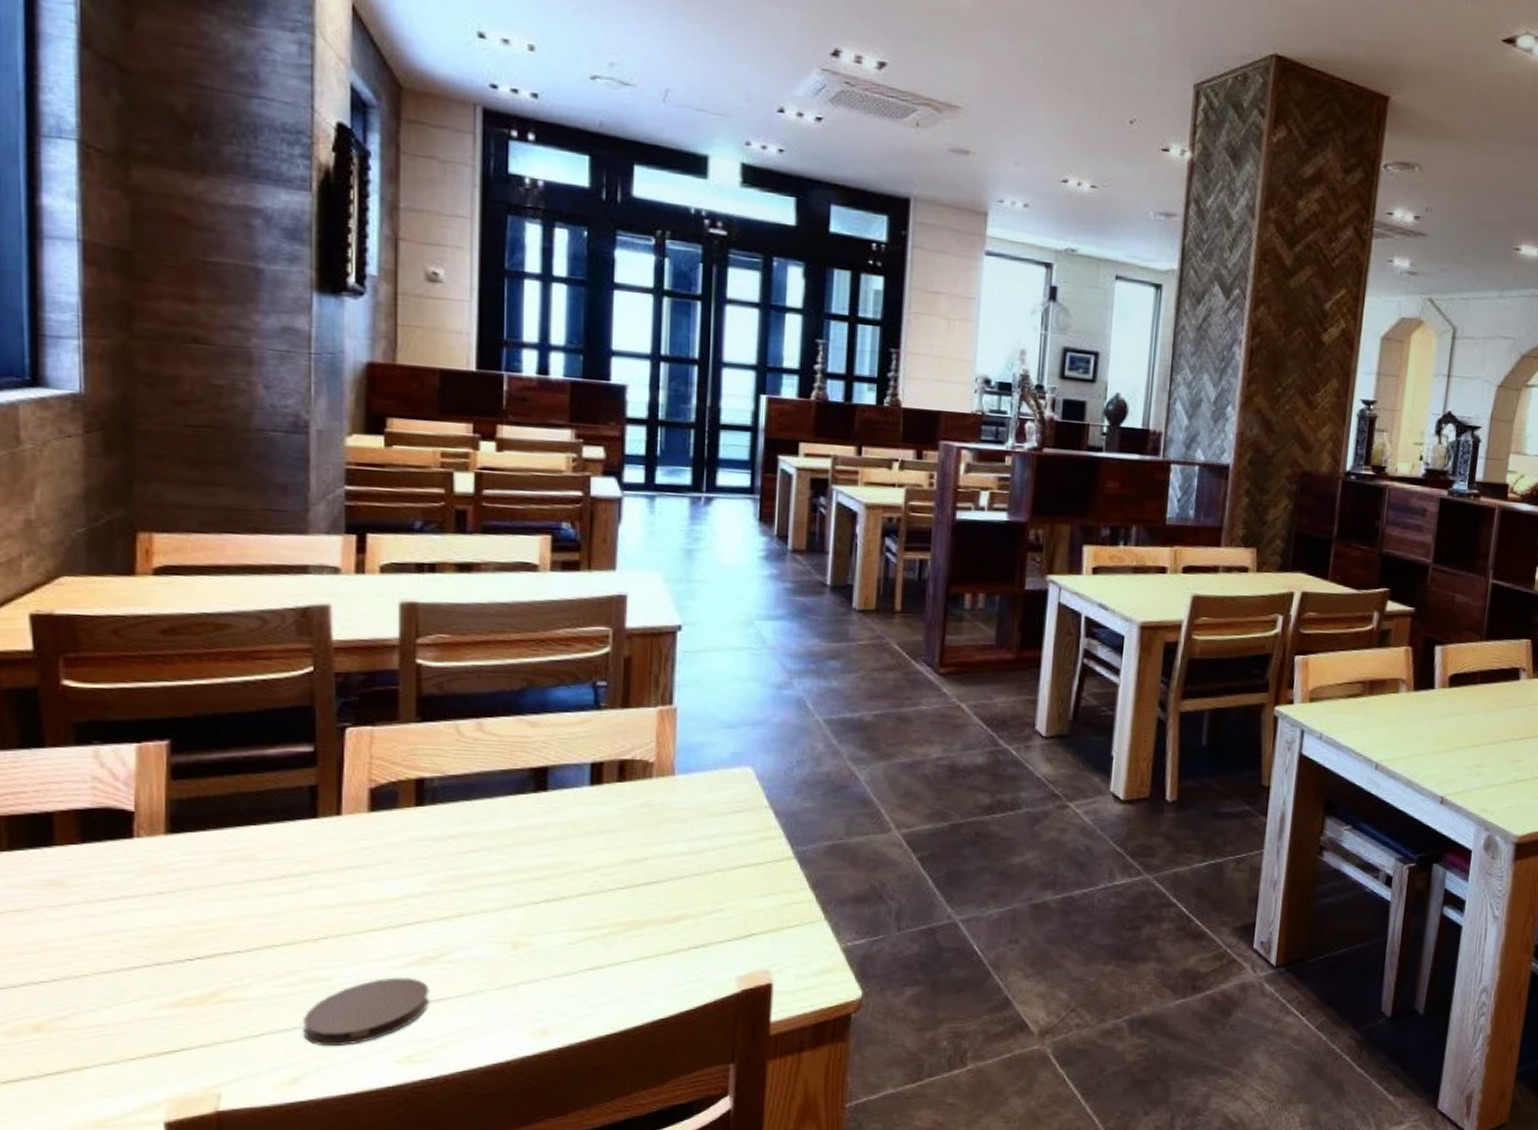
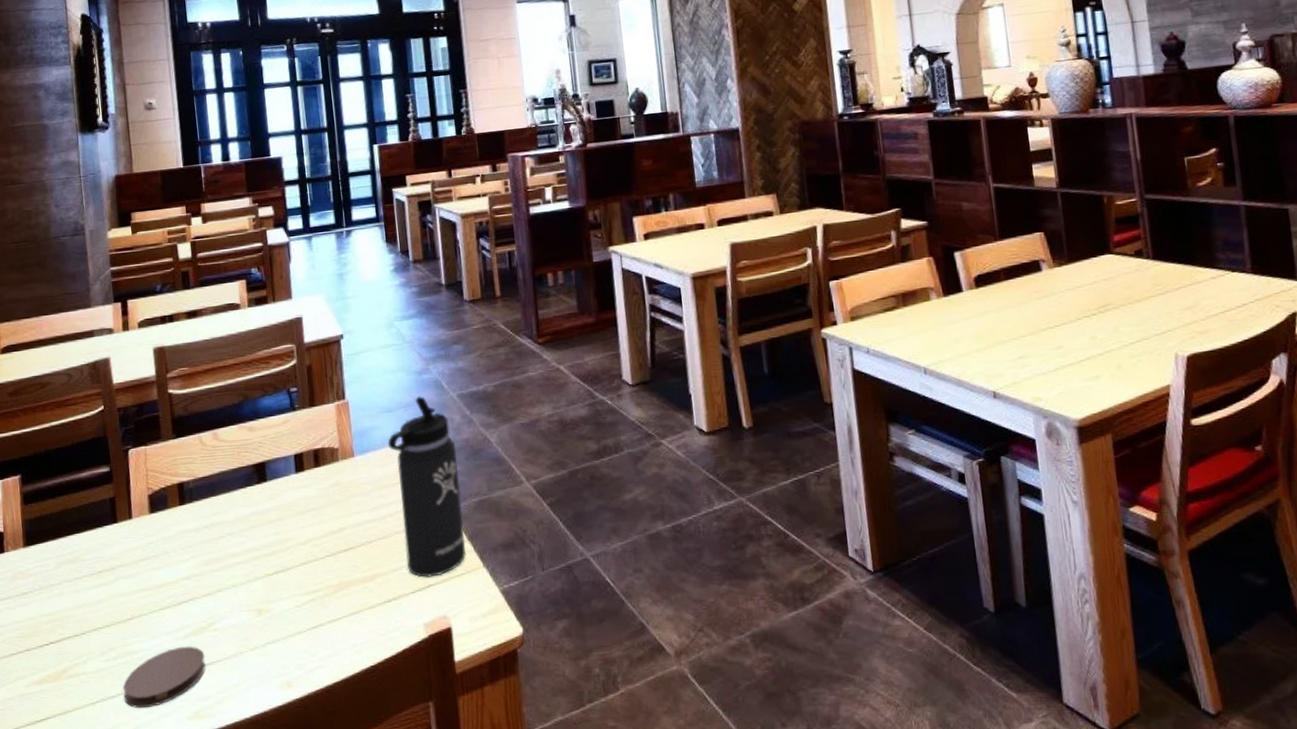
thermos bottle: none [722,714,813,925] -> present [387,396,467,578]

